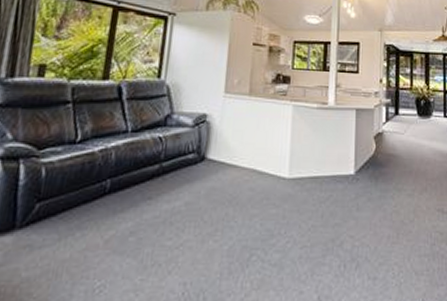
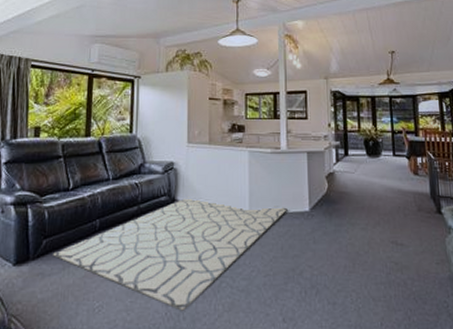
rug: none [47,154,331,290] -> present [53,196,287,311]

